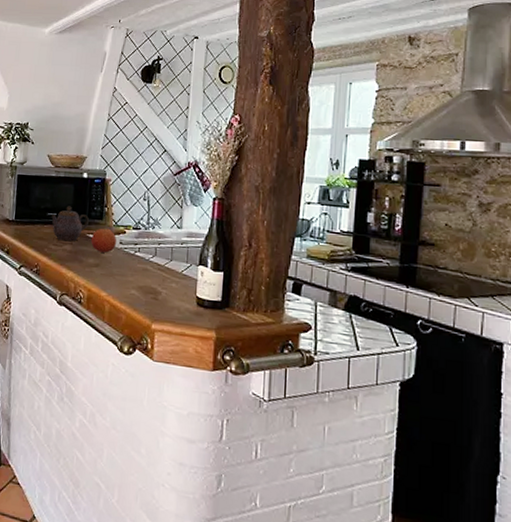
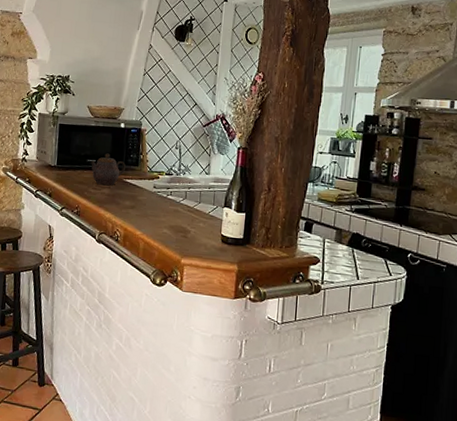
fruit: present [90,228,117,253] -> none [127,173,151,196]

